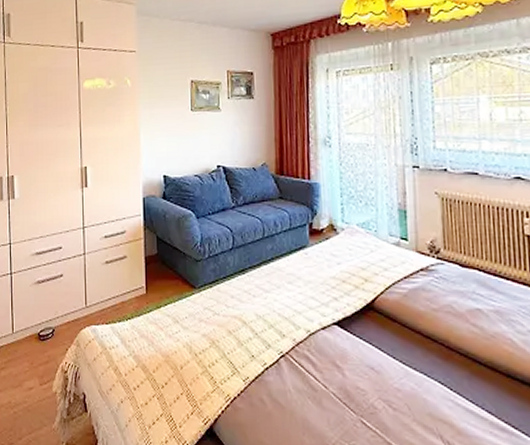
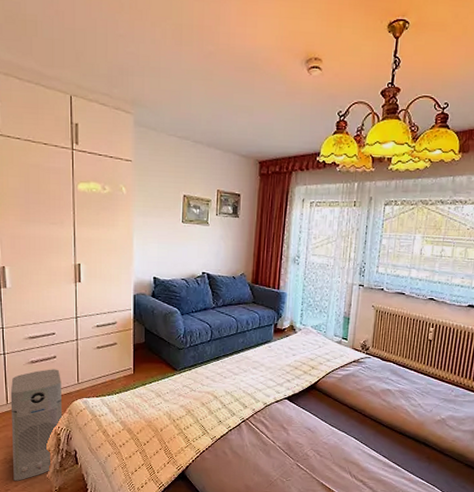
air purifier: none [16,290,70,433] -> present [10,369,63,481]

